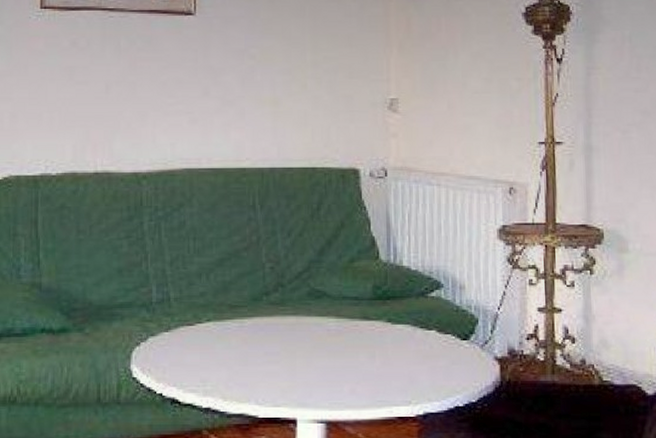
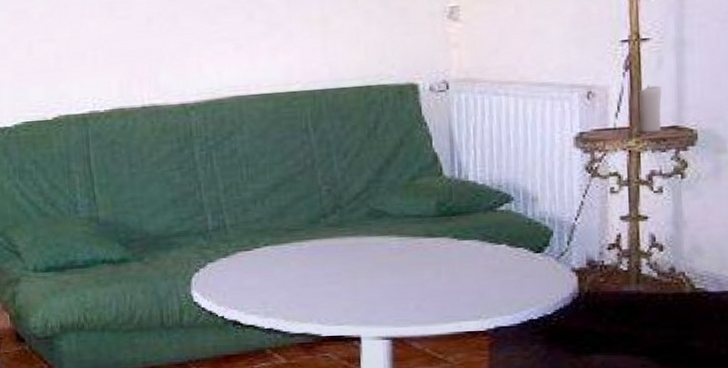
candle: none [548,185,573,231] -> present [632,85,662,134]

